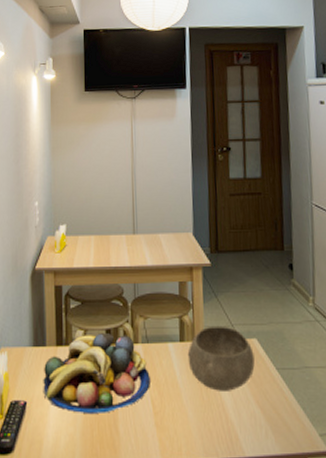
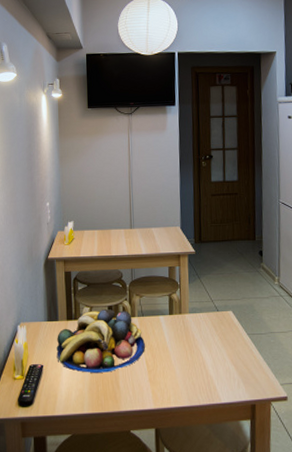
bowl: present [187,325,255,391] -> none [175,301,230,353]

